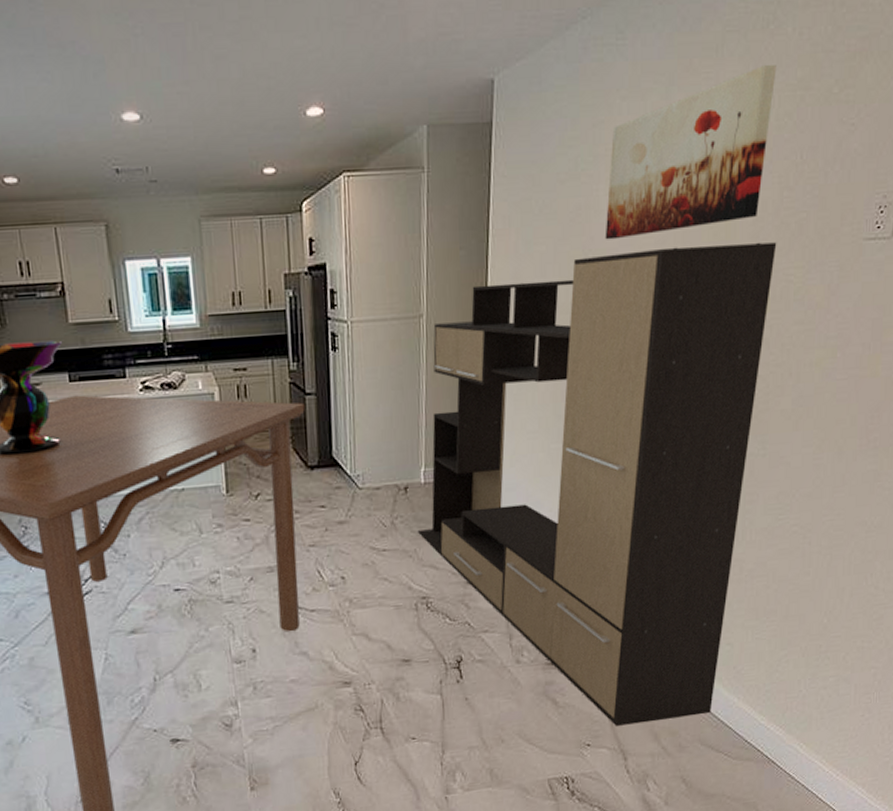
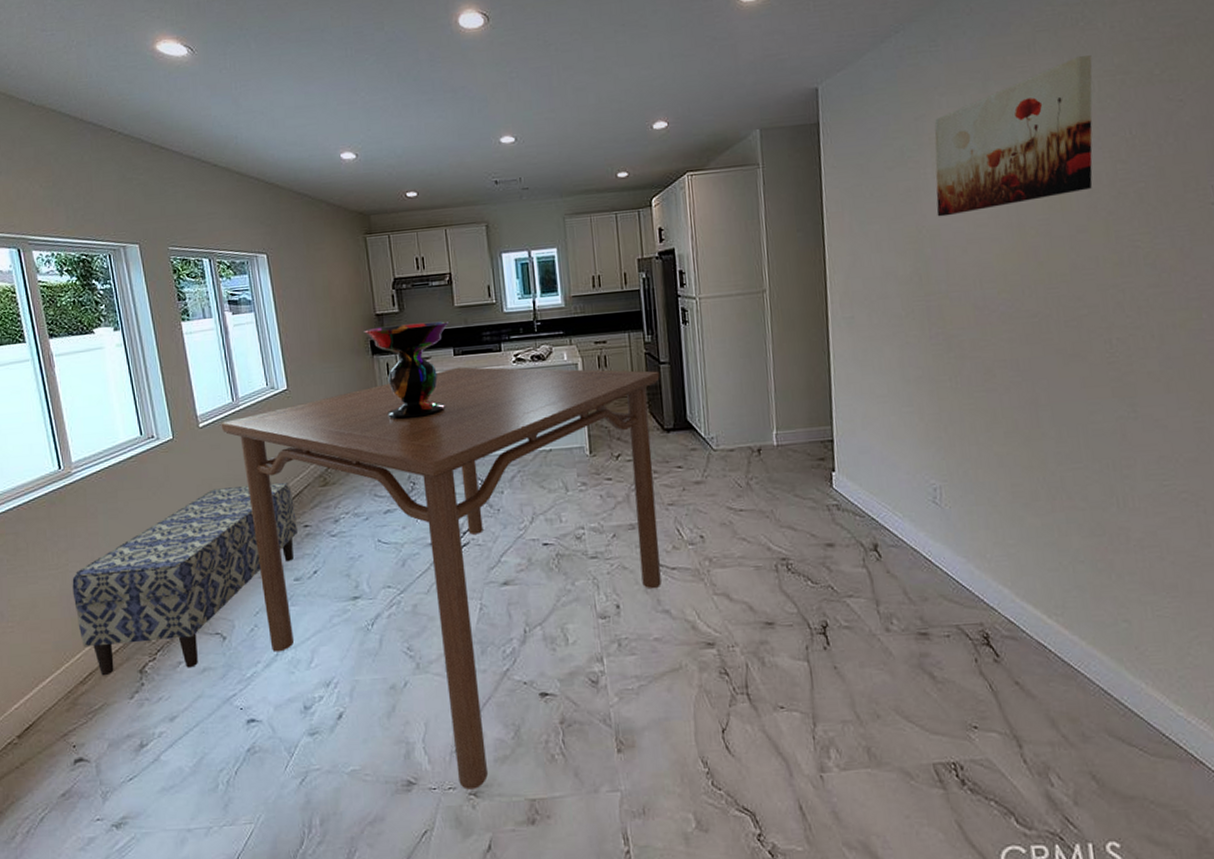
media console: present [418,242,777,726] -> none [774,211,1118,708]

